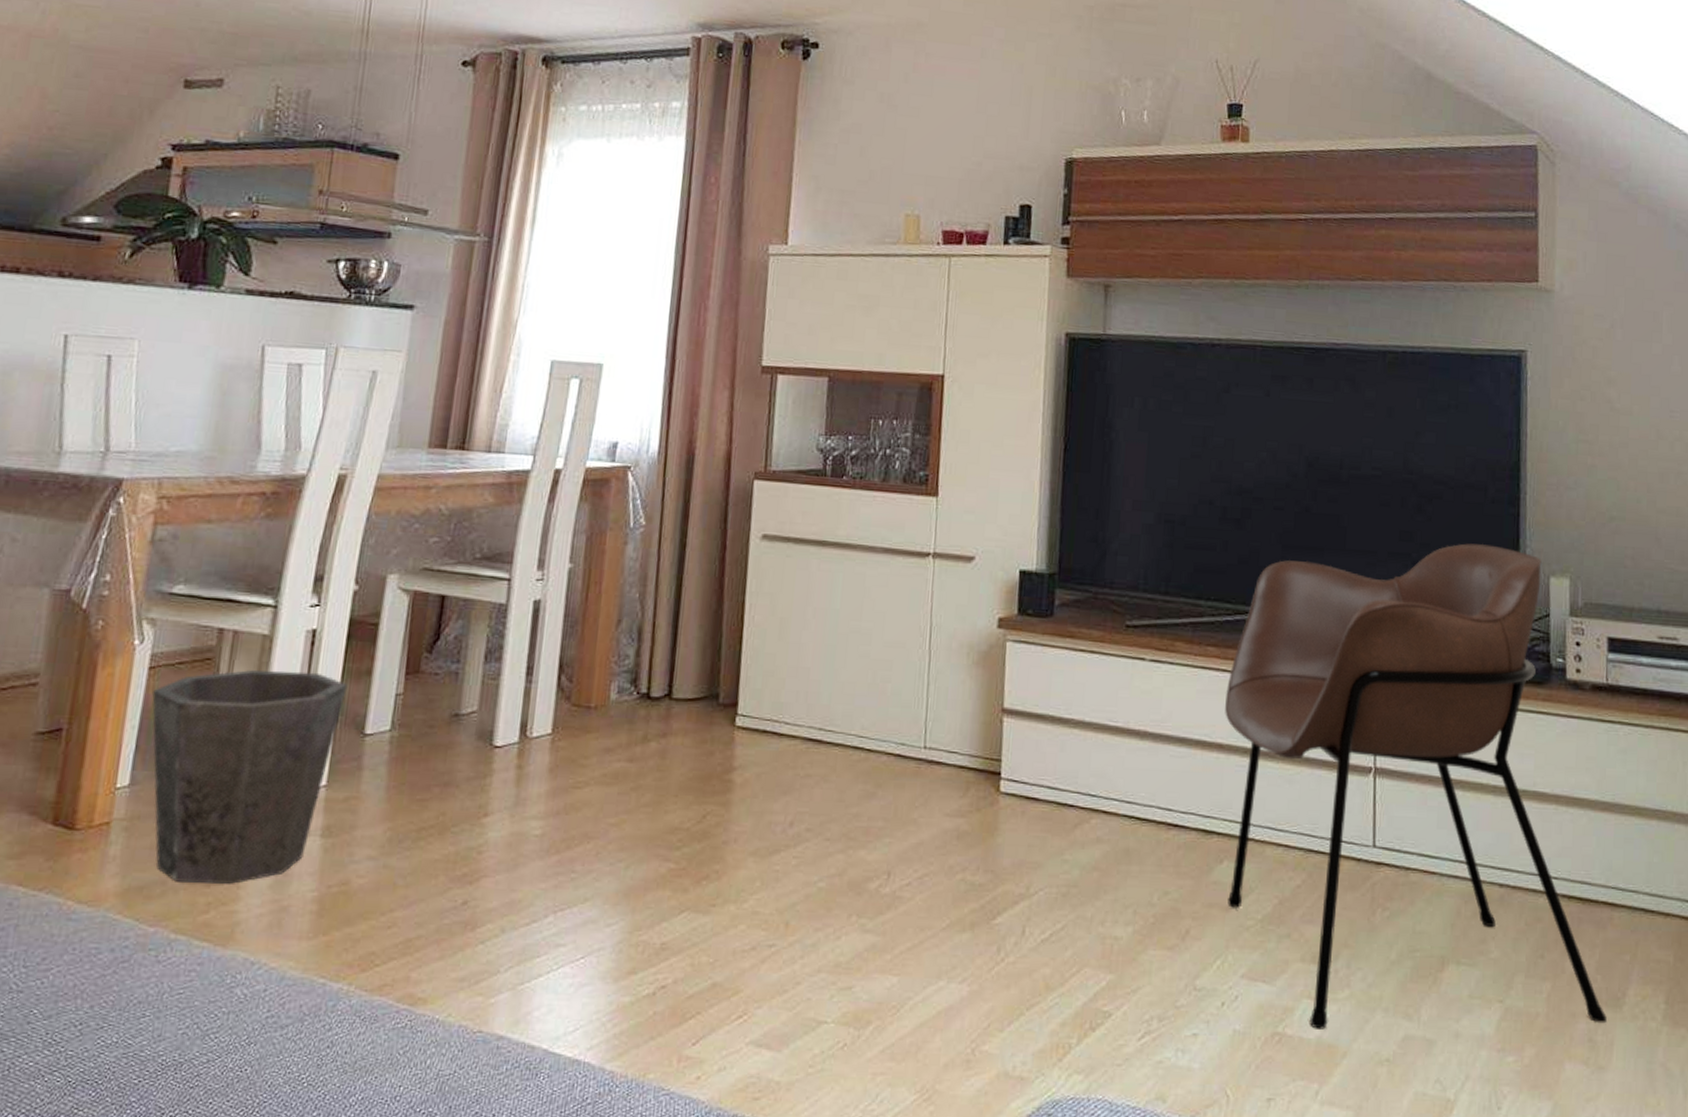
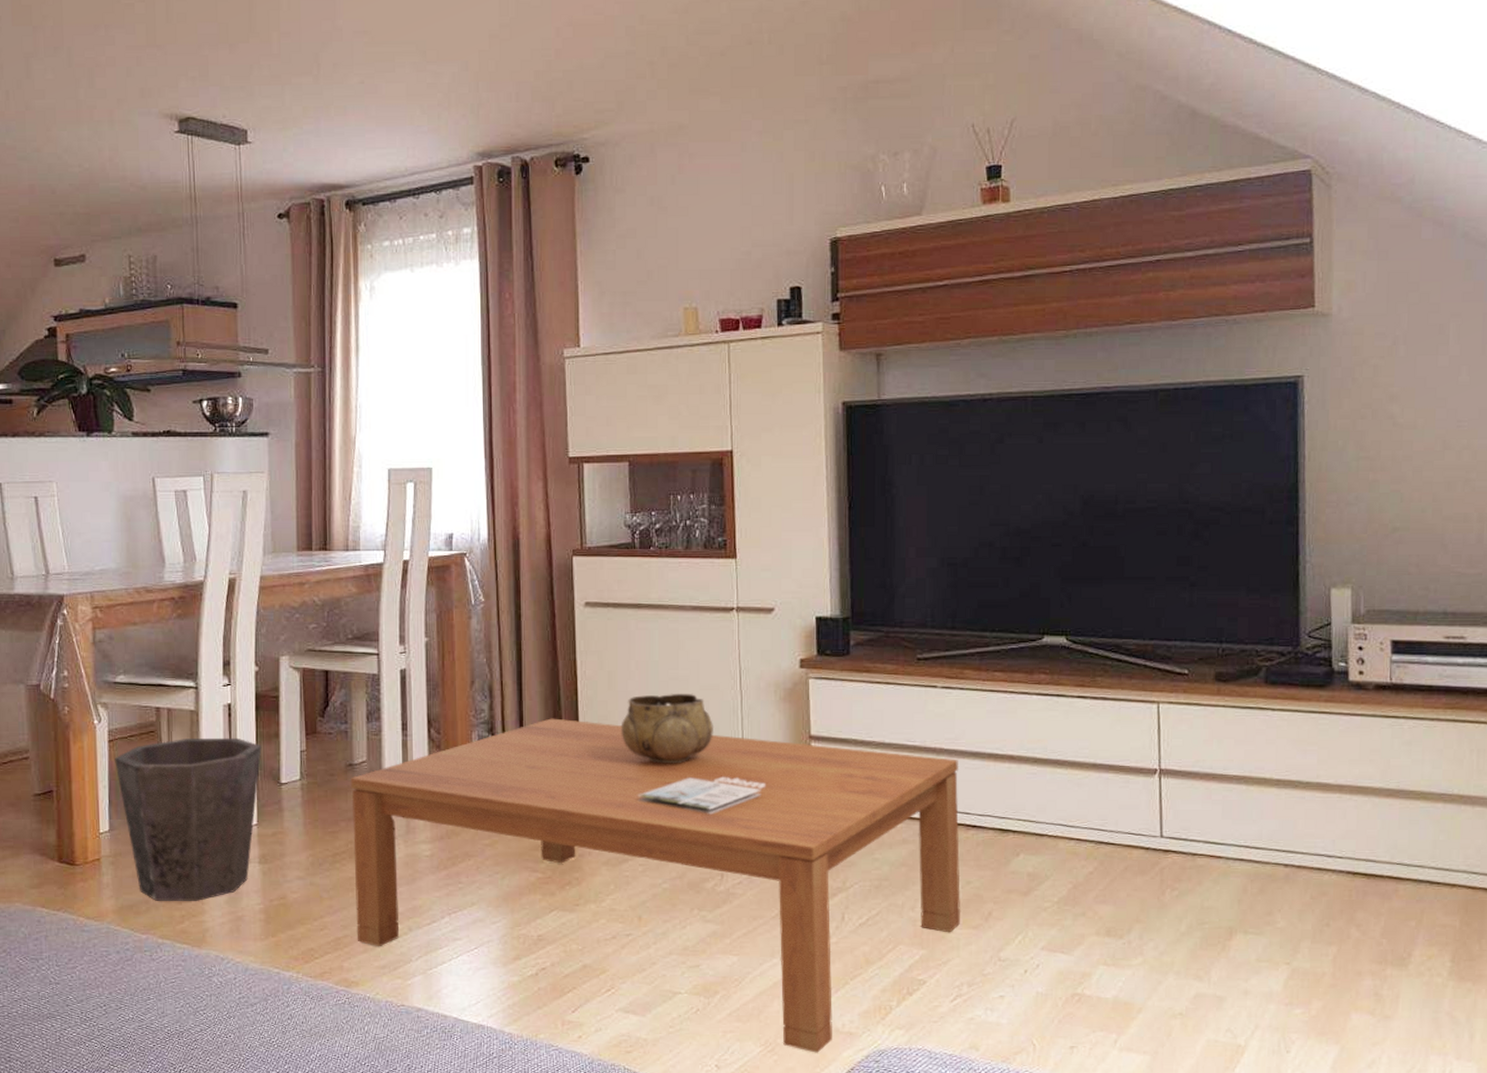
coffee table: none [434,670,1163,1103] -> present [350,718,961,1053]
decorative bowl: none [788,649,895,734] -> present [621,693,713,764]
magazine: none [799,752,948,798] -> present [637,777,765,815]
armchair: present [1225,543,1607,1029] -> none [1014,562,1392,990]

